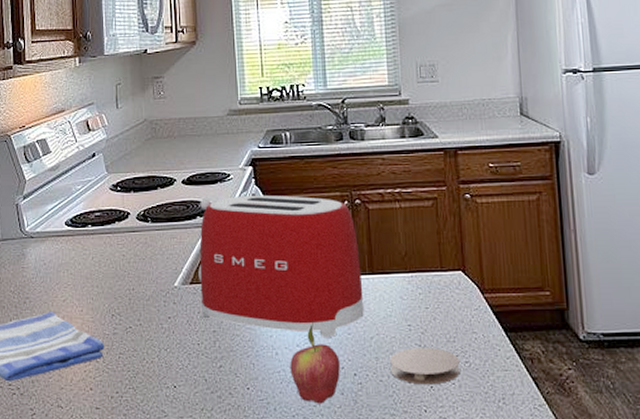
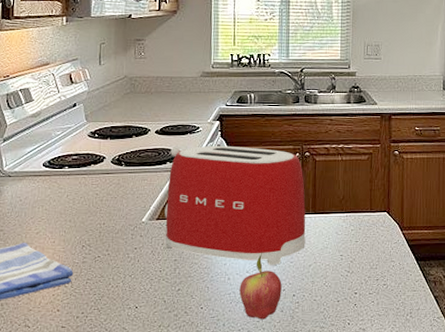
coaster: present [390,348,460,385] -> none [323,273,379,303]

